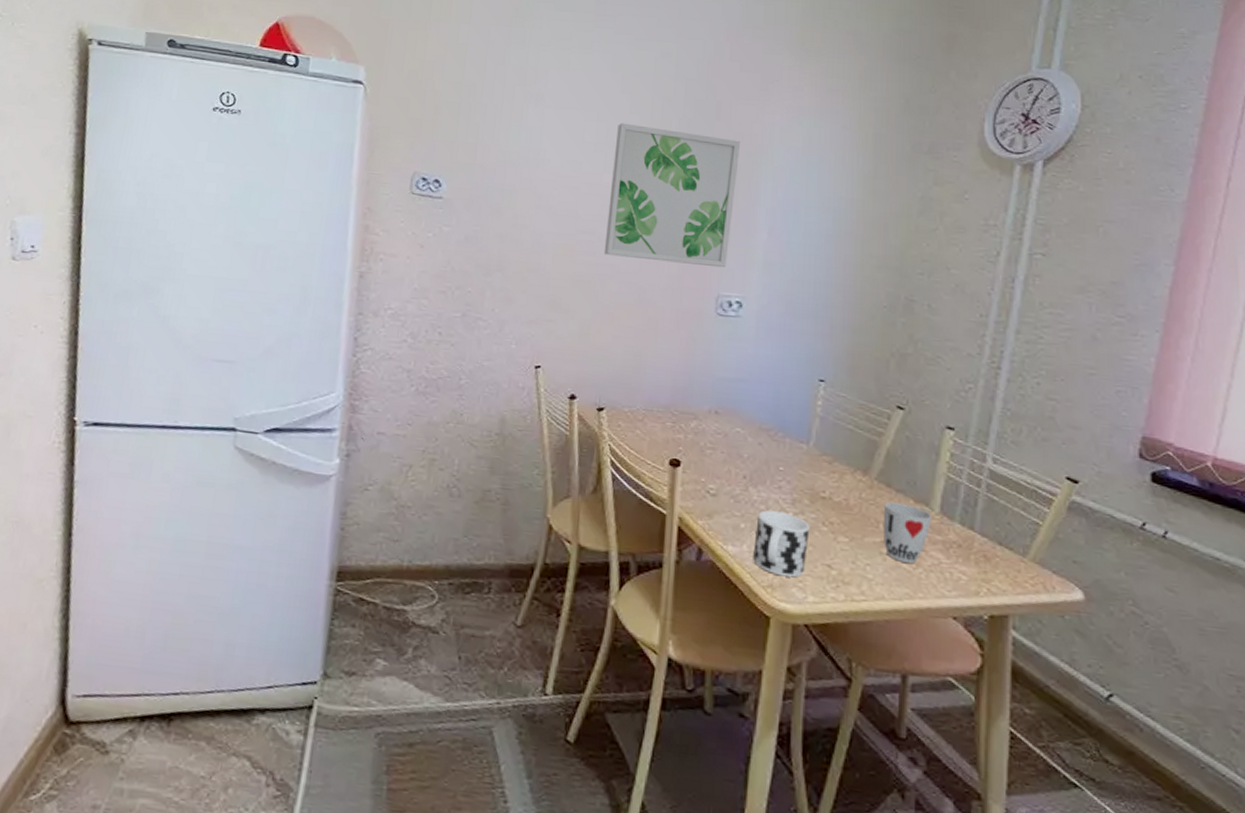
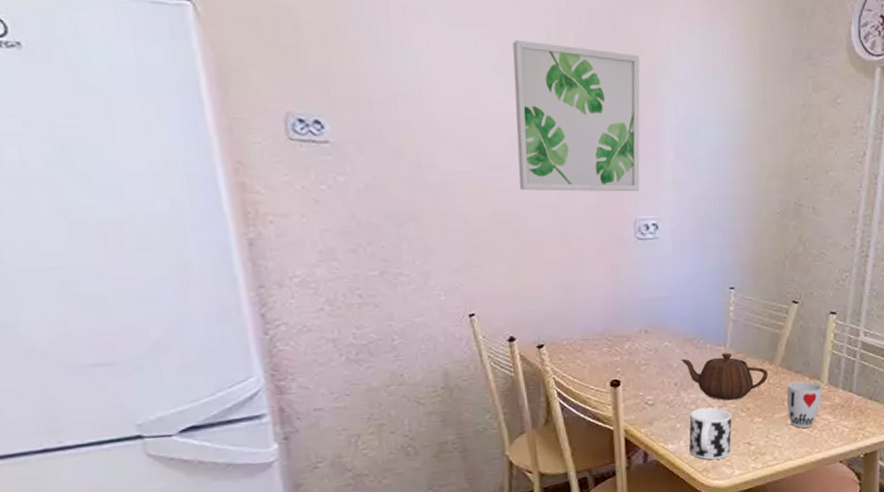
teapot: none [753,449,861,510] -> present [681,352,769,401]

